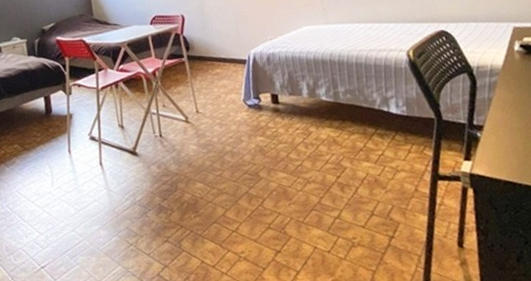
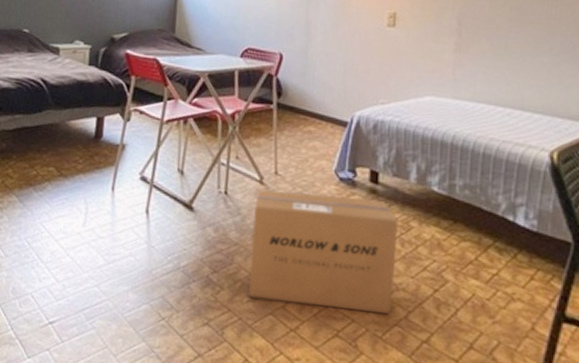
box: none [185,117,307,213] -> present [248,189,399,315]

